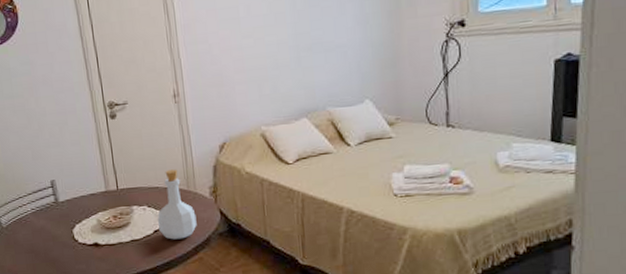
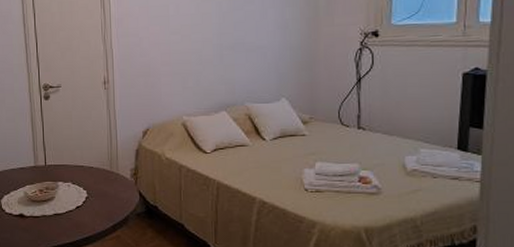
bottle: present [157,169,197,240] -> none [81,150,117,217]

